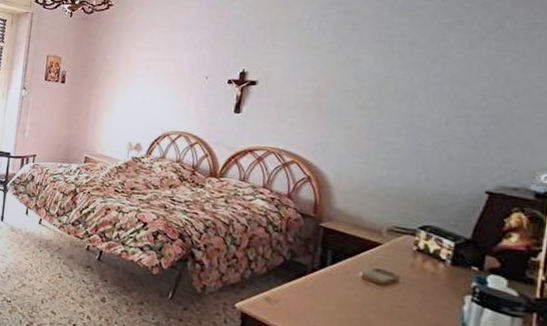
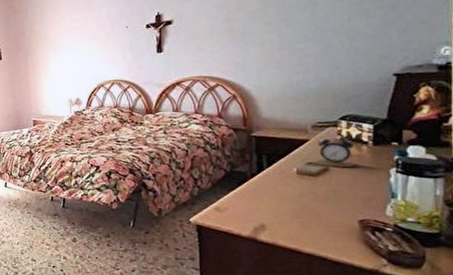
alarm clock: none [385,245,429,285] -> present [316,136,357,168]

